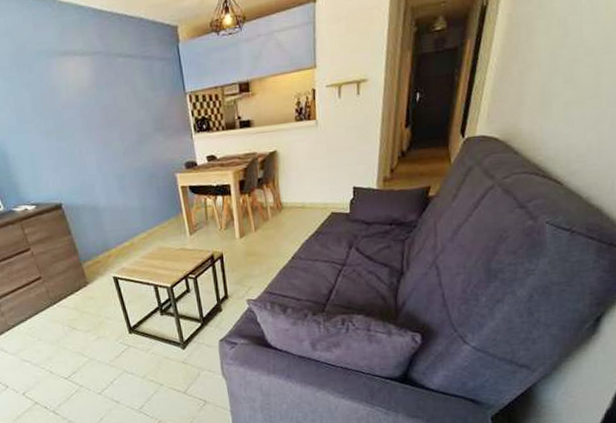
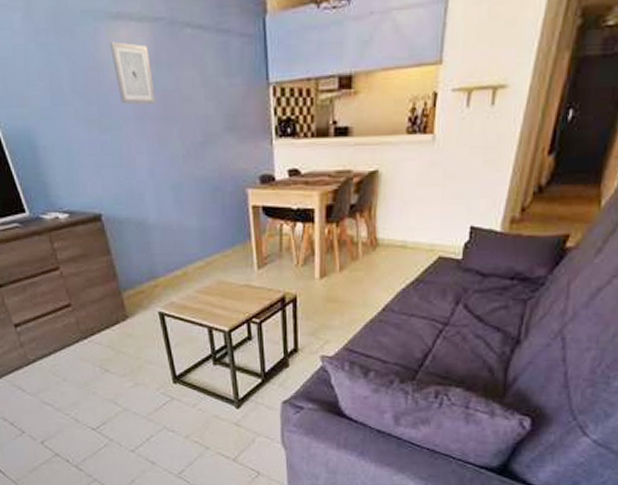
wall art: none [60,72,100,118] -> present [109,42,157,104]

